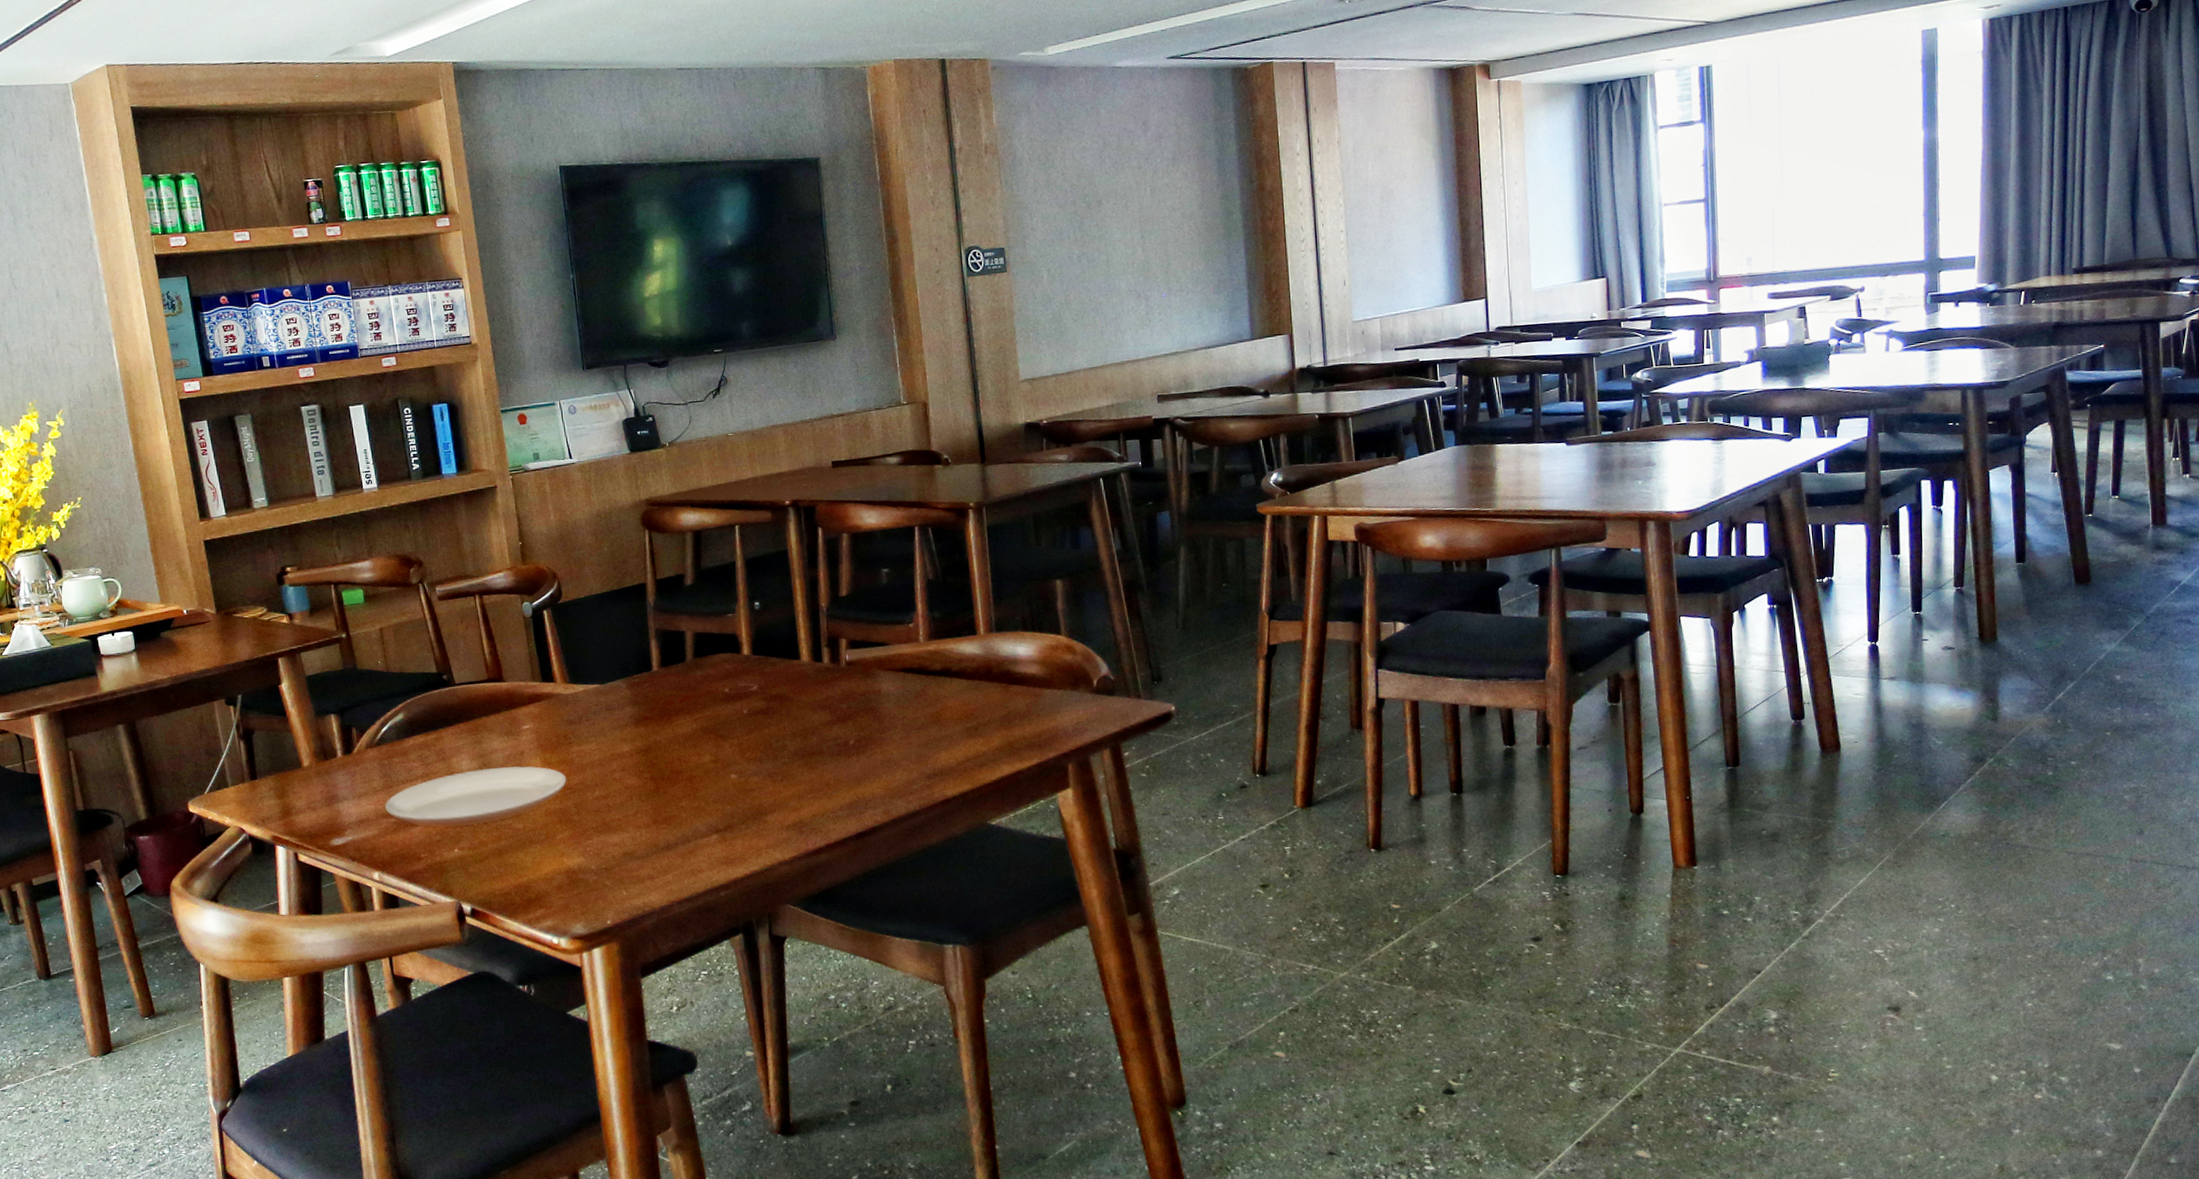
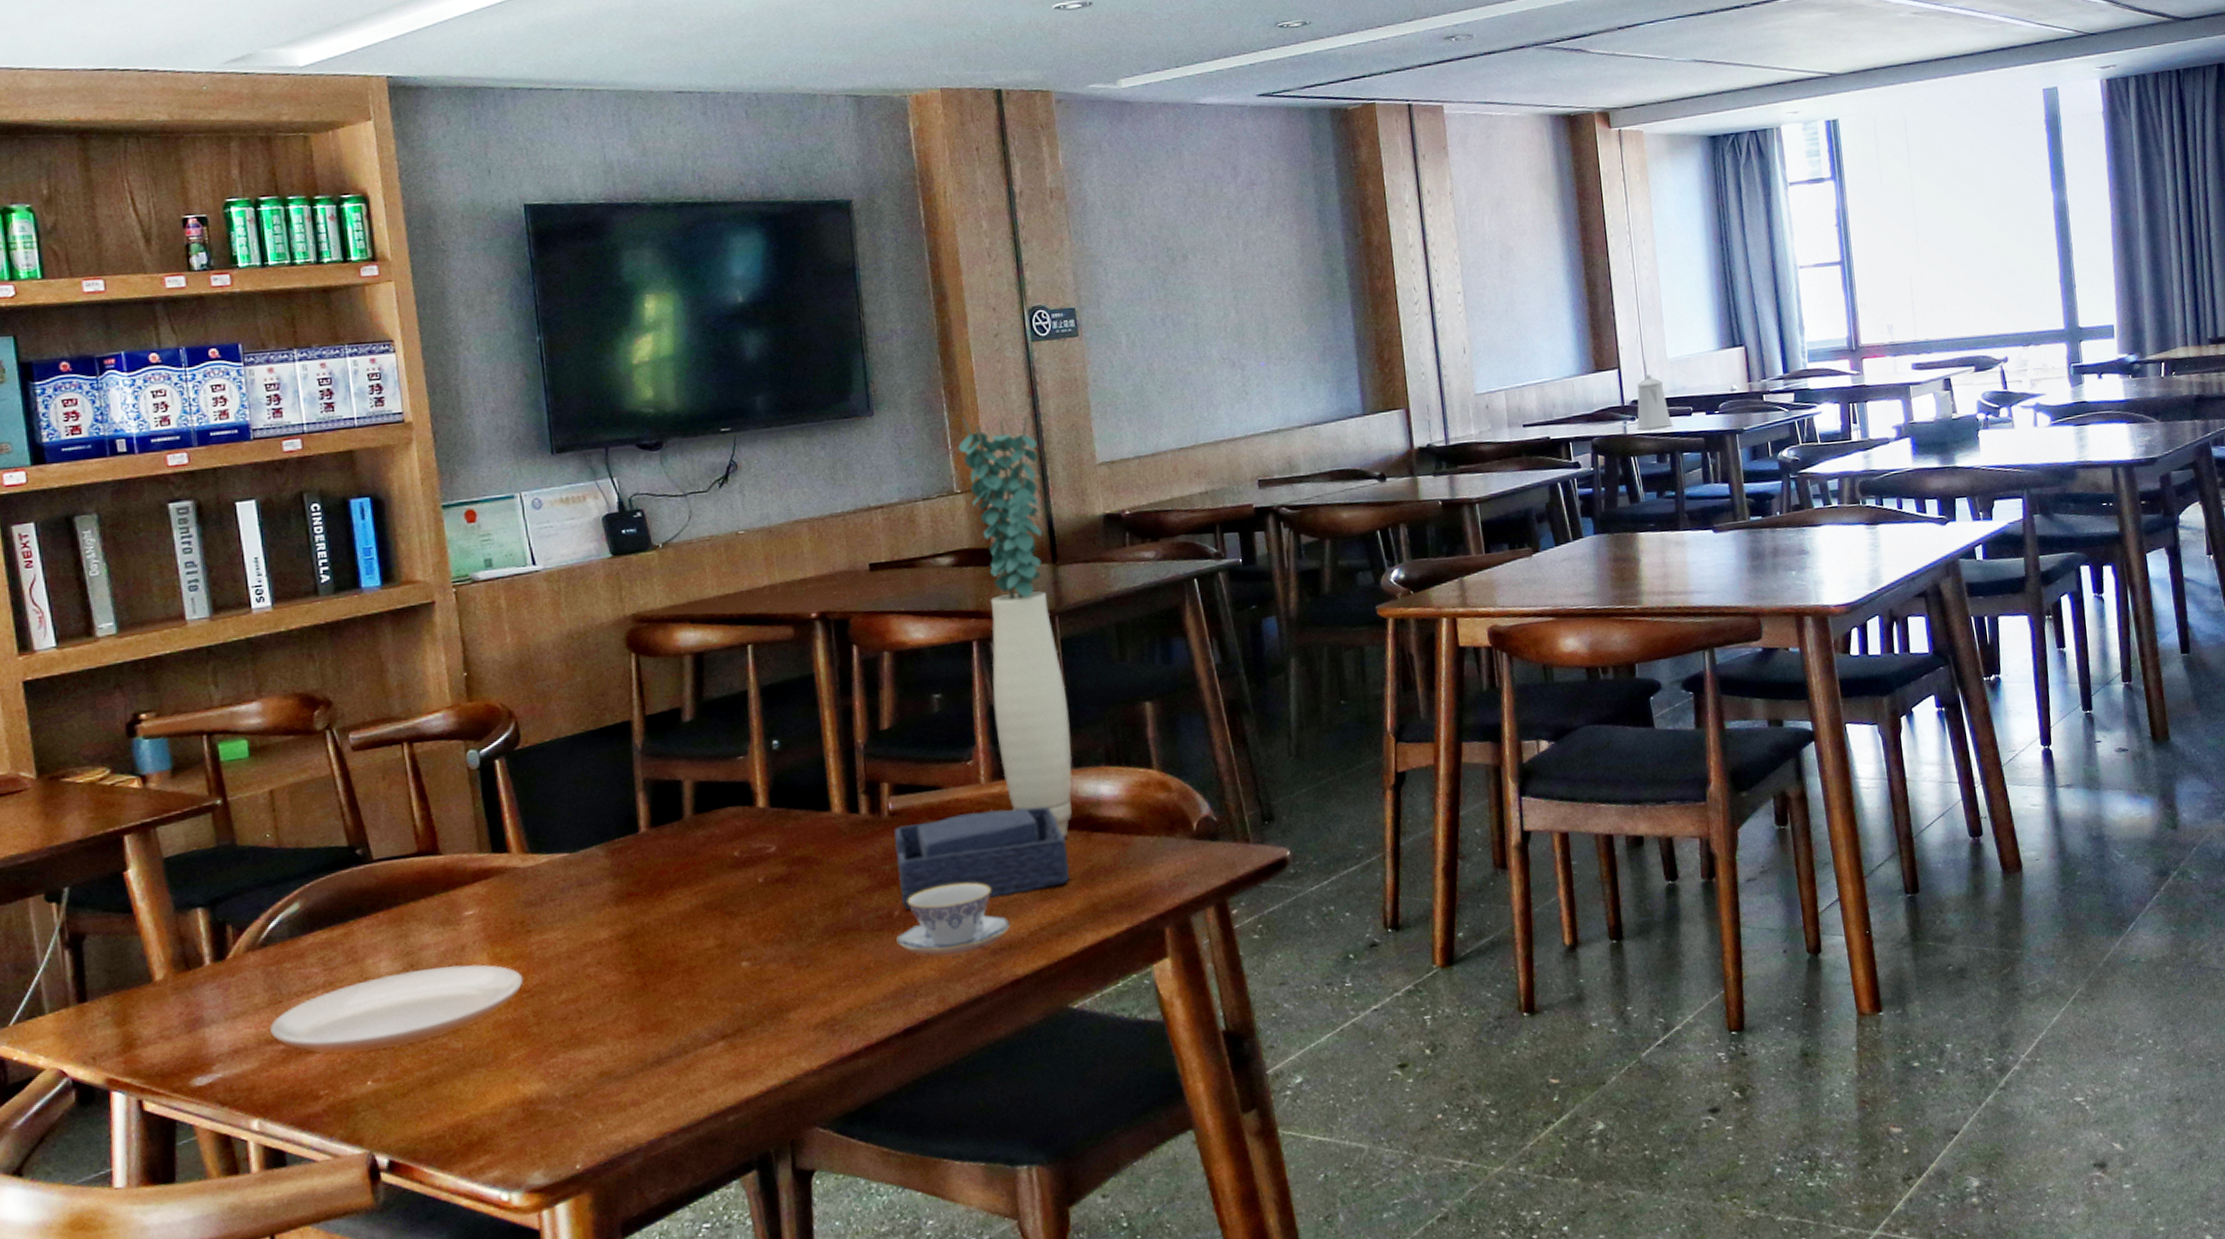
napkin holder: none [850,662,991,740] -> present [894,806,1070,910]
teacup: none [851,720,942,779] -> present [896,882,1011,958]
vase: none [905,340,994,691] -> present [958,416,1072,841]
teapot: none [1500,303,1534,354] -> present [1637,374,1673,430]

